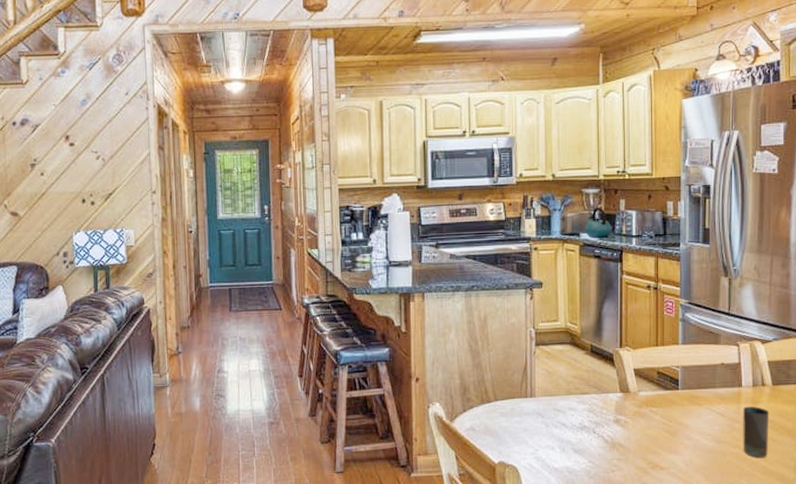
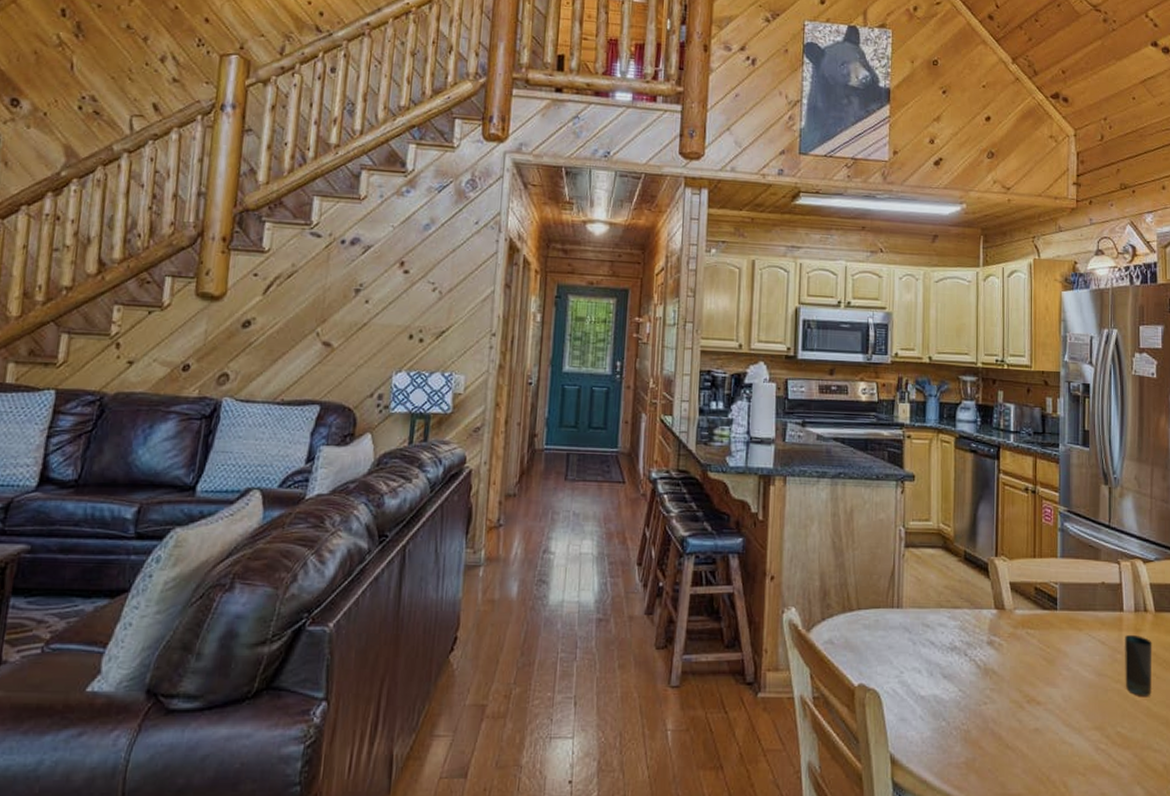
toaster: present [559,210,593,236] -> none [934,398,970,425]
kettle: present [585,207,611,238] -> none [961,396,989,431]

